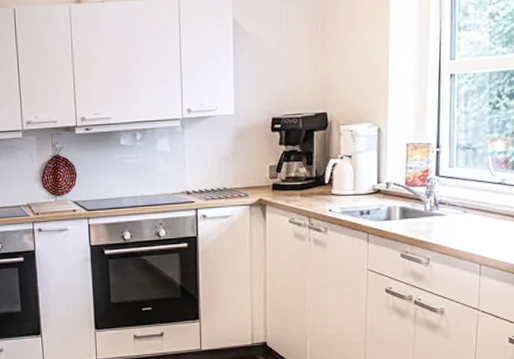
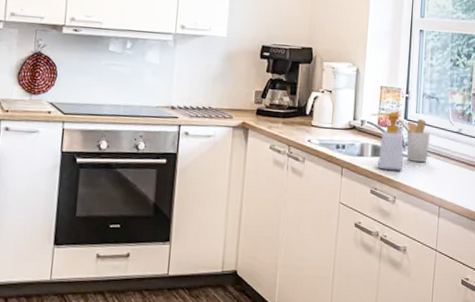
soap bottle: none [397,169,437,232] -> present [371,111,404,171]
utensil holder: none [428,173,467,220] -> present [398,118,430,162]

